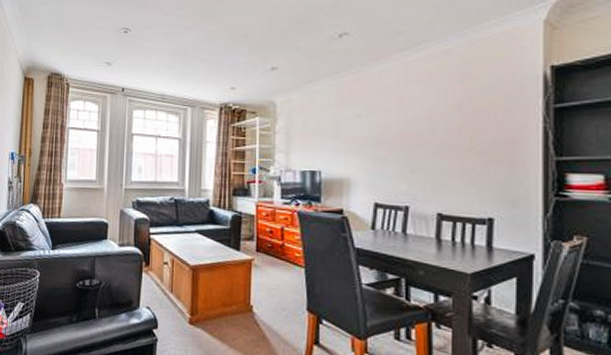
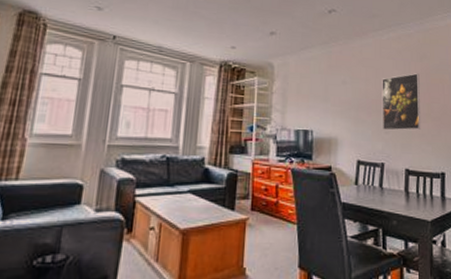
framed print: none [406,98,461,169] -> present [382,73,421,131]

